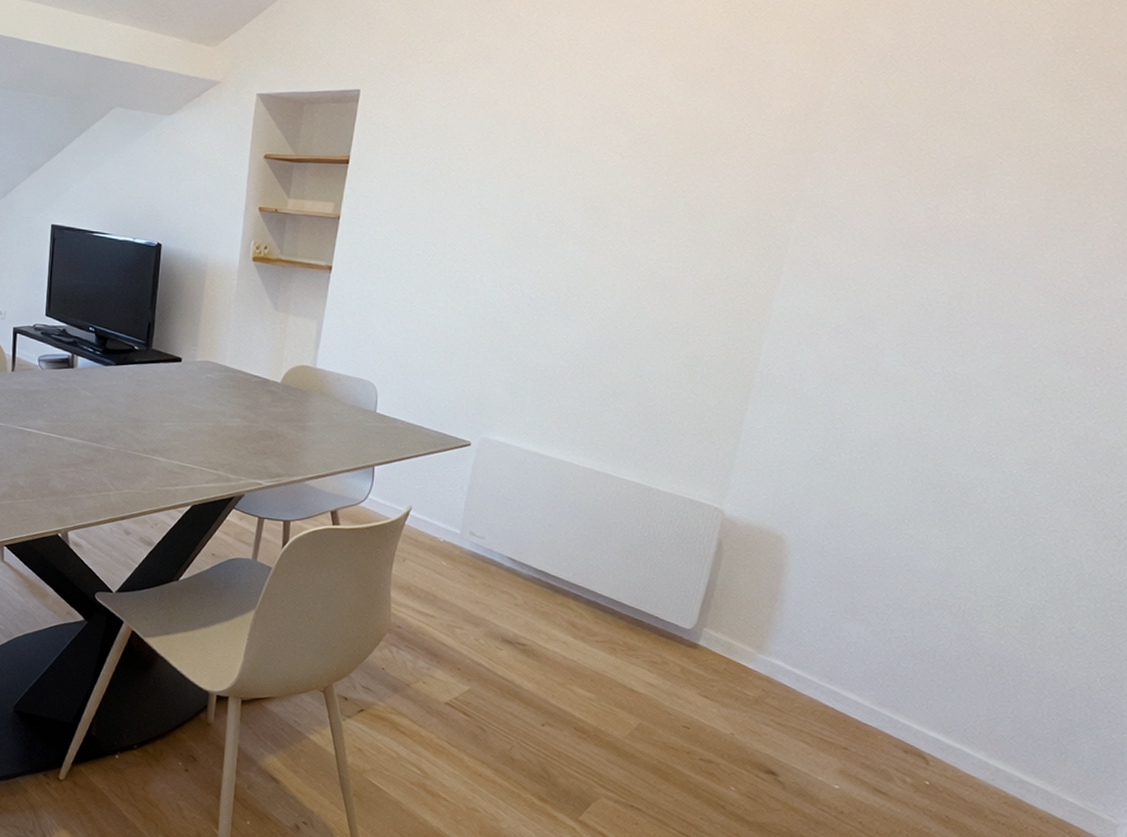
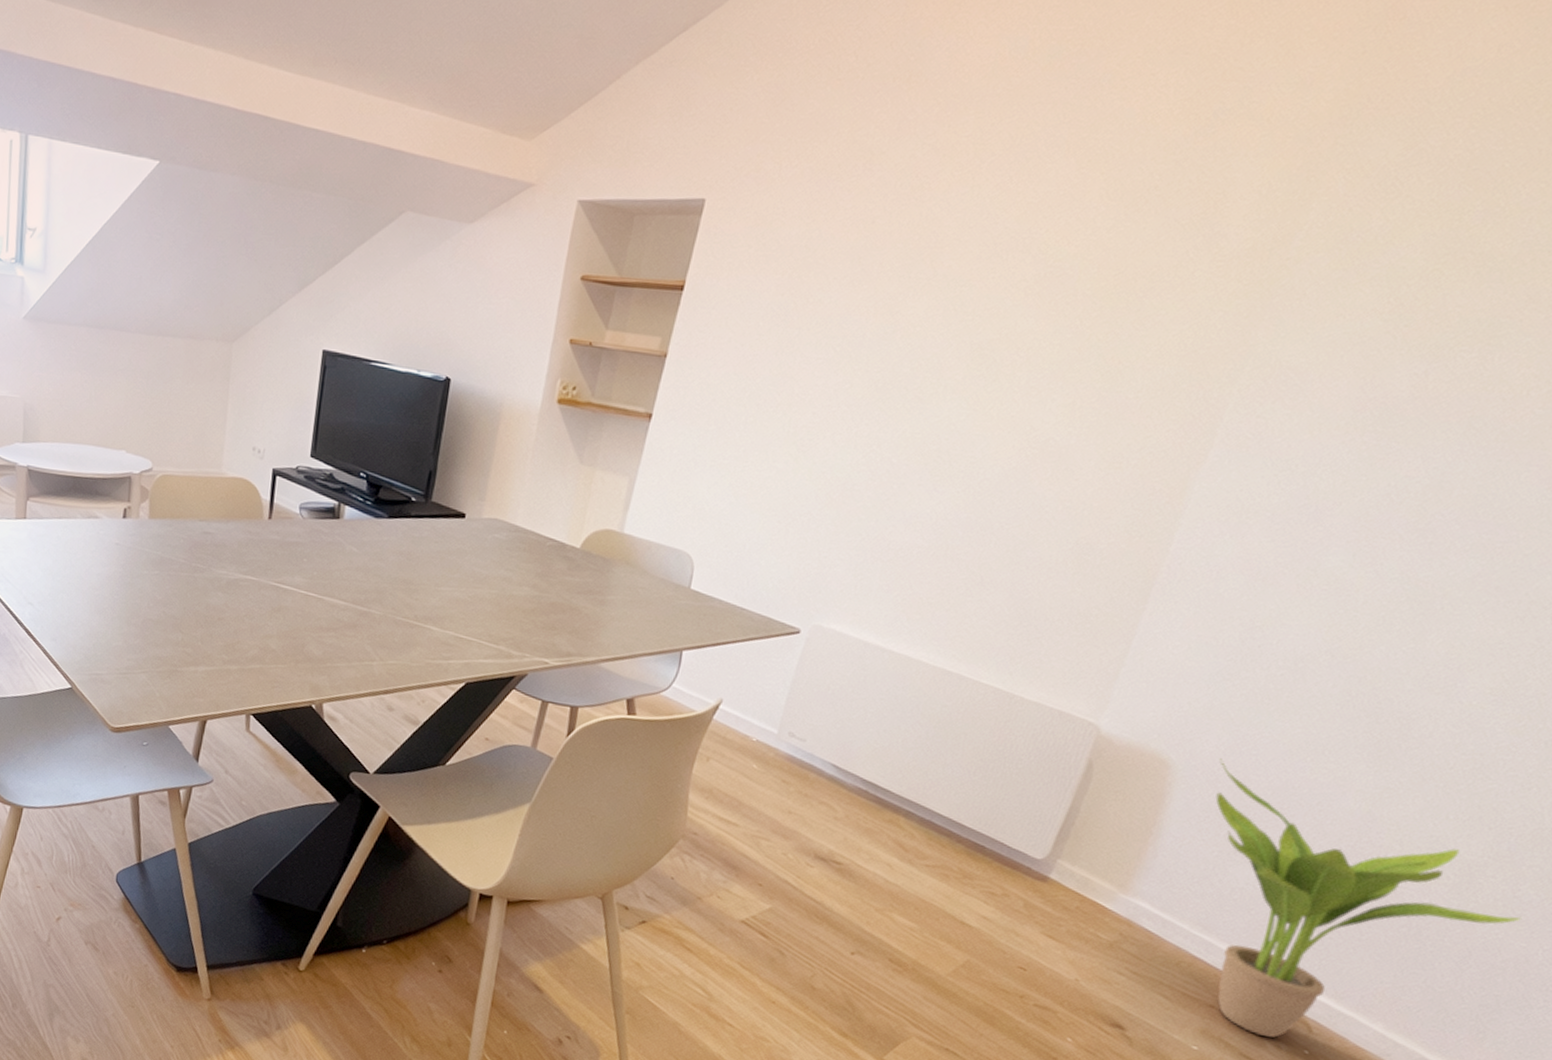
potted plant: none [822,531,1079,772] -> present [1215,758,1521,1038]

